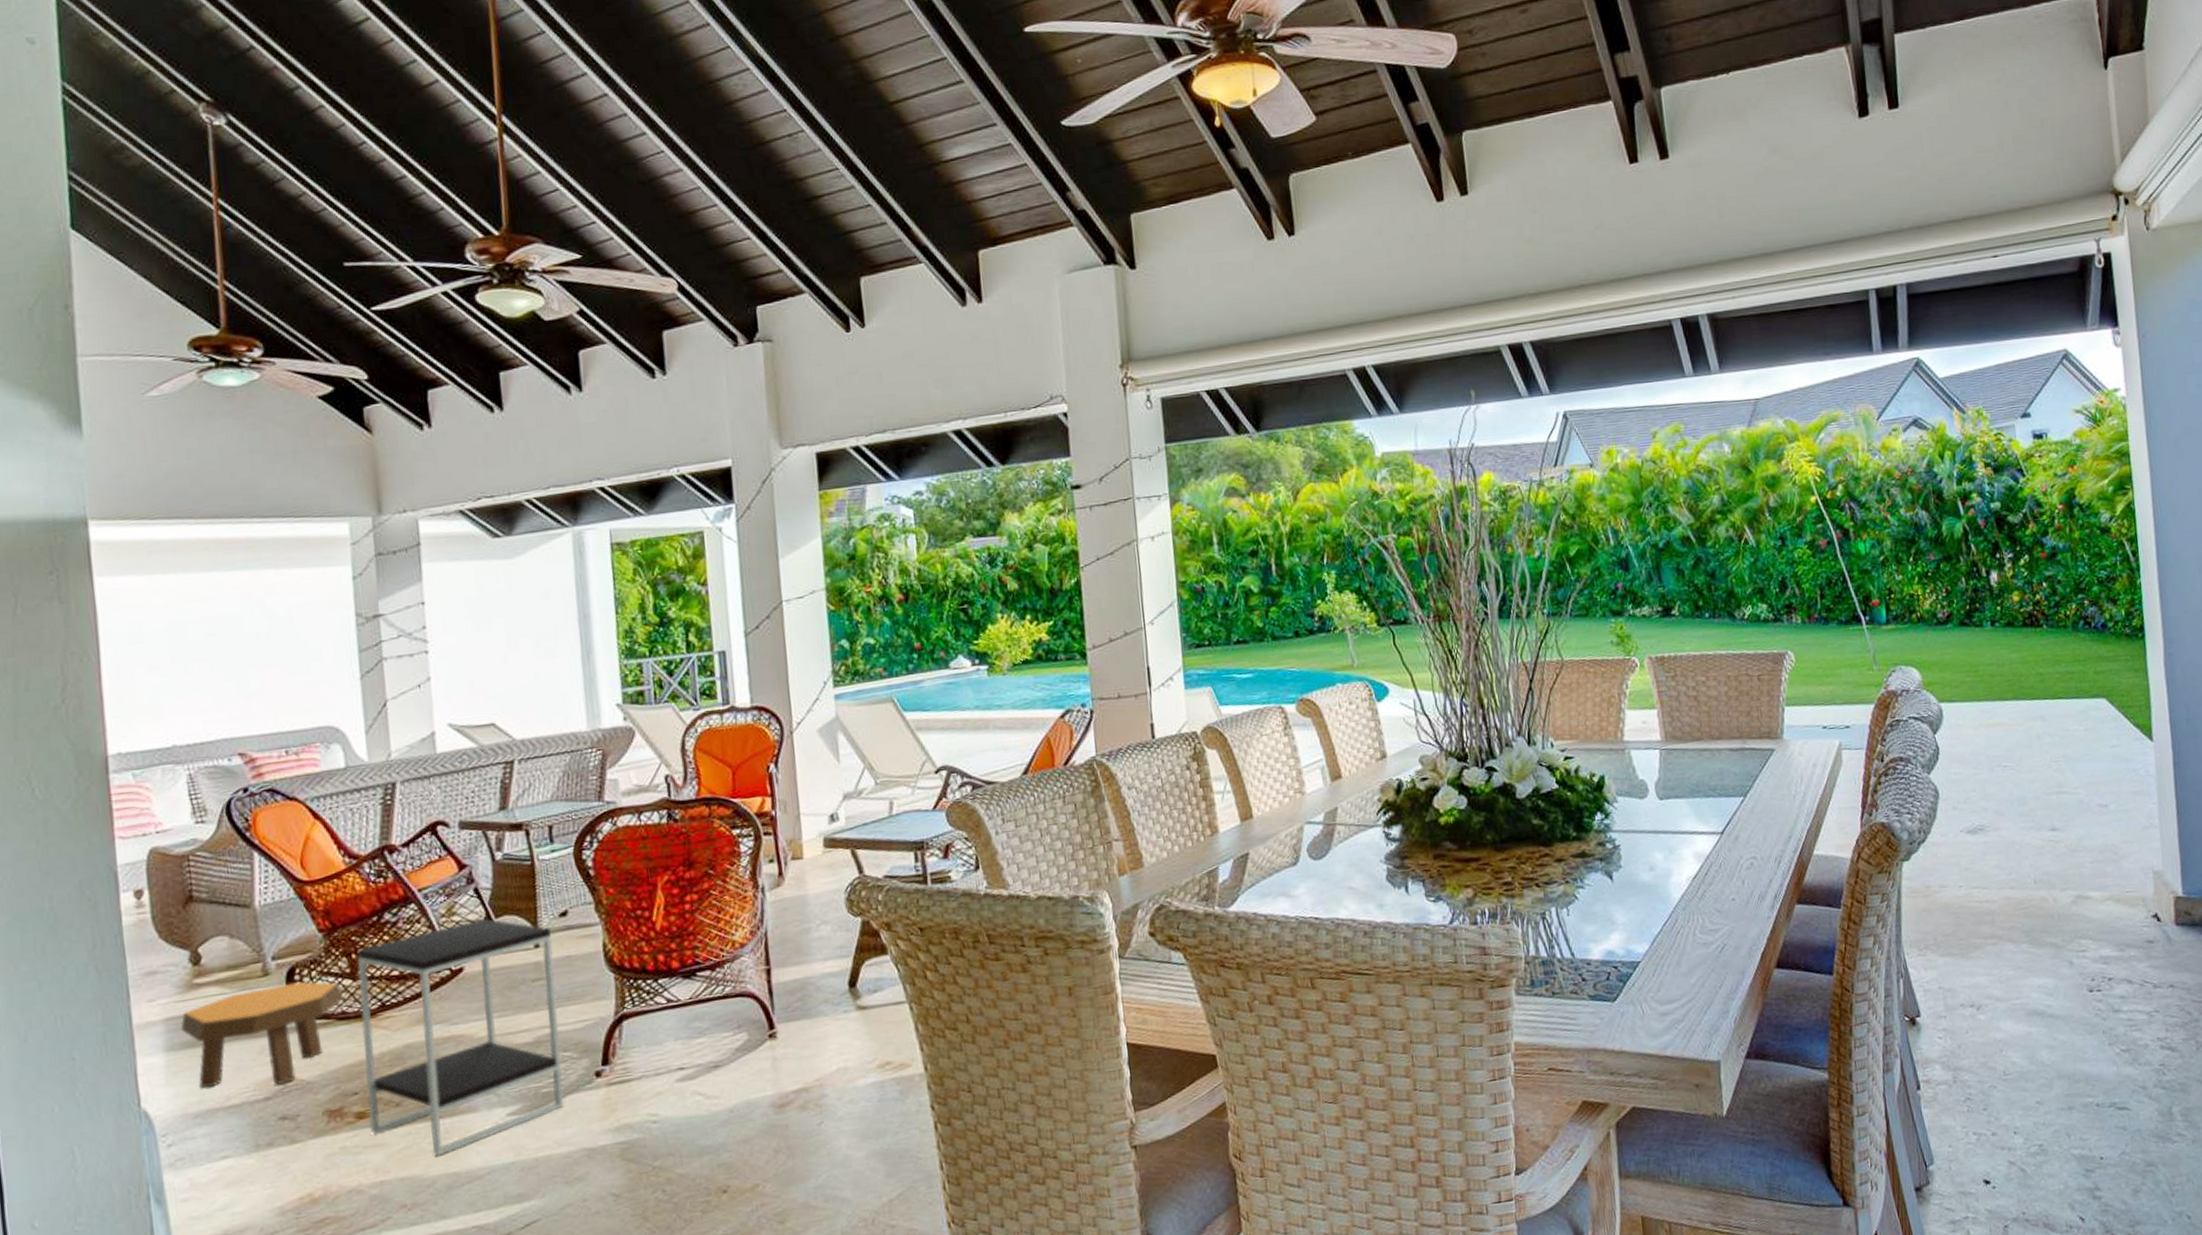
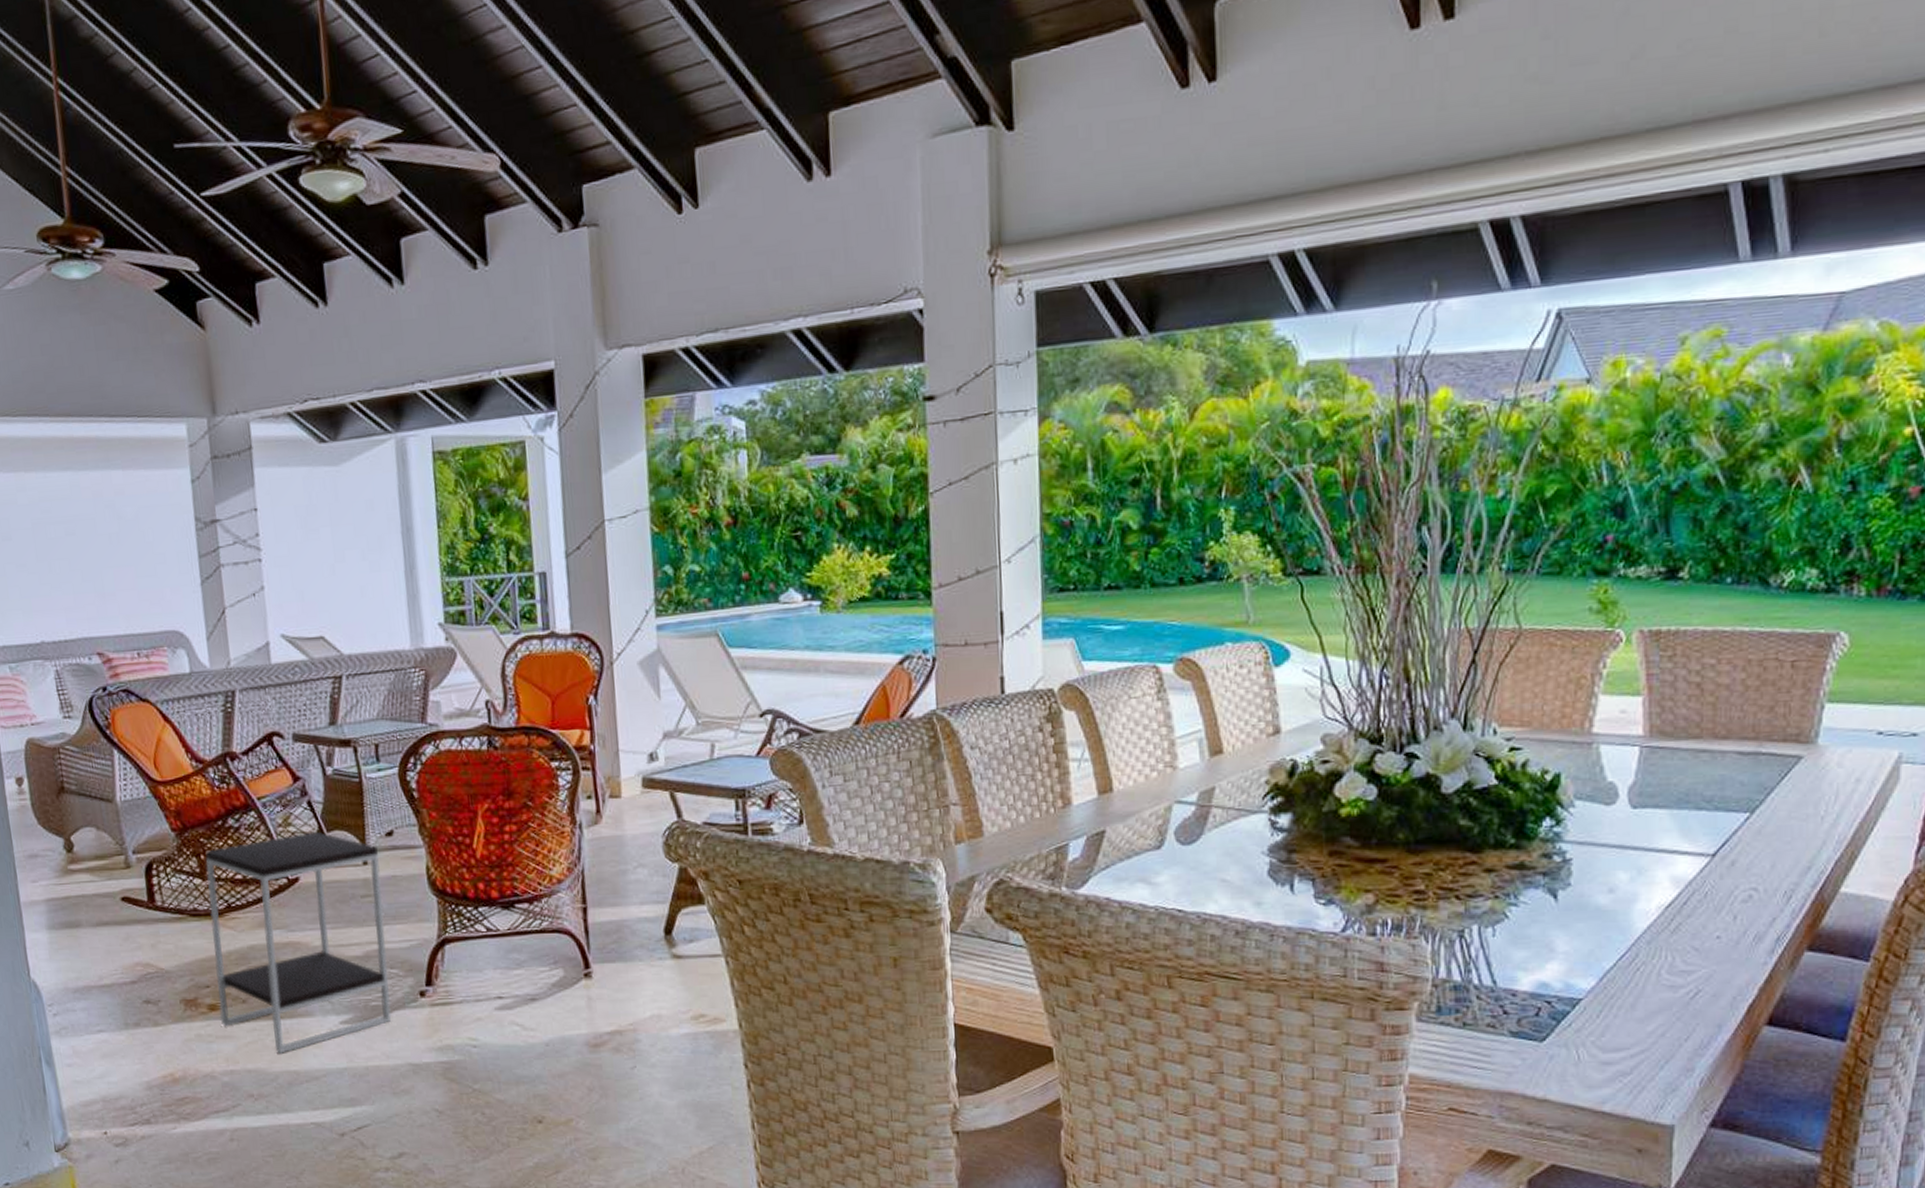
footstool: present [180,981,344,1089] -> none [59,877,195,970]

